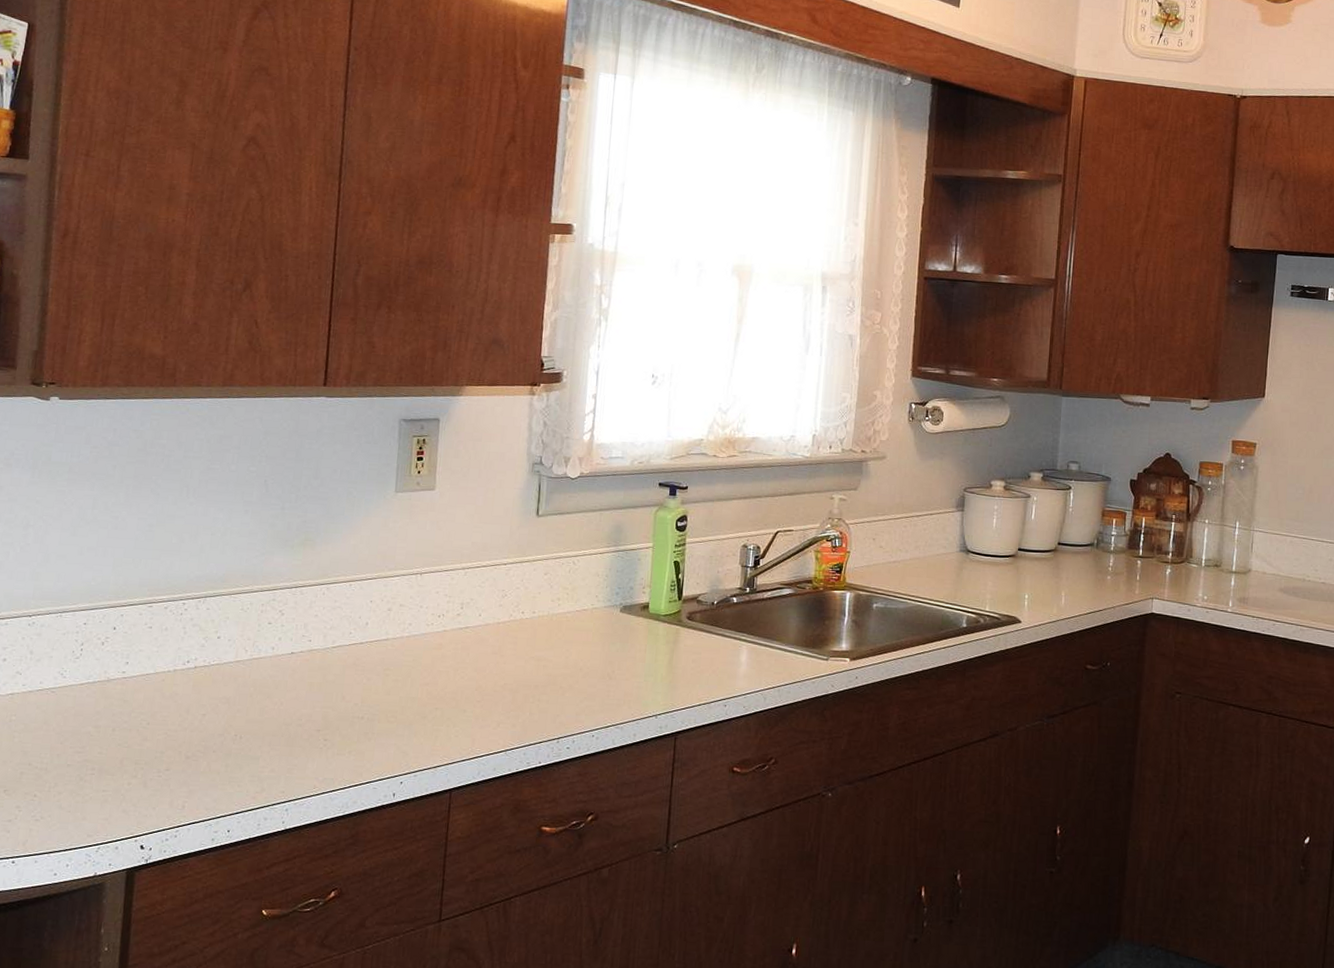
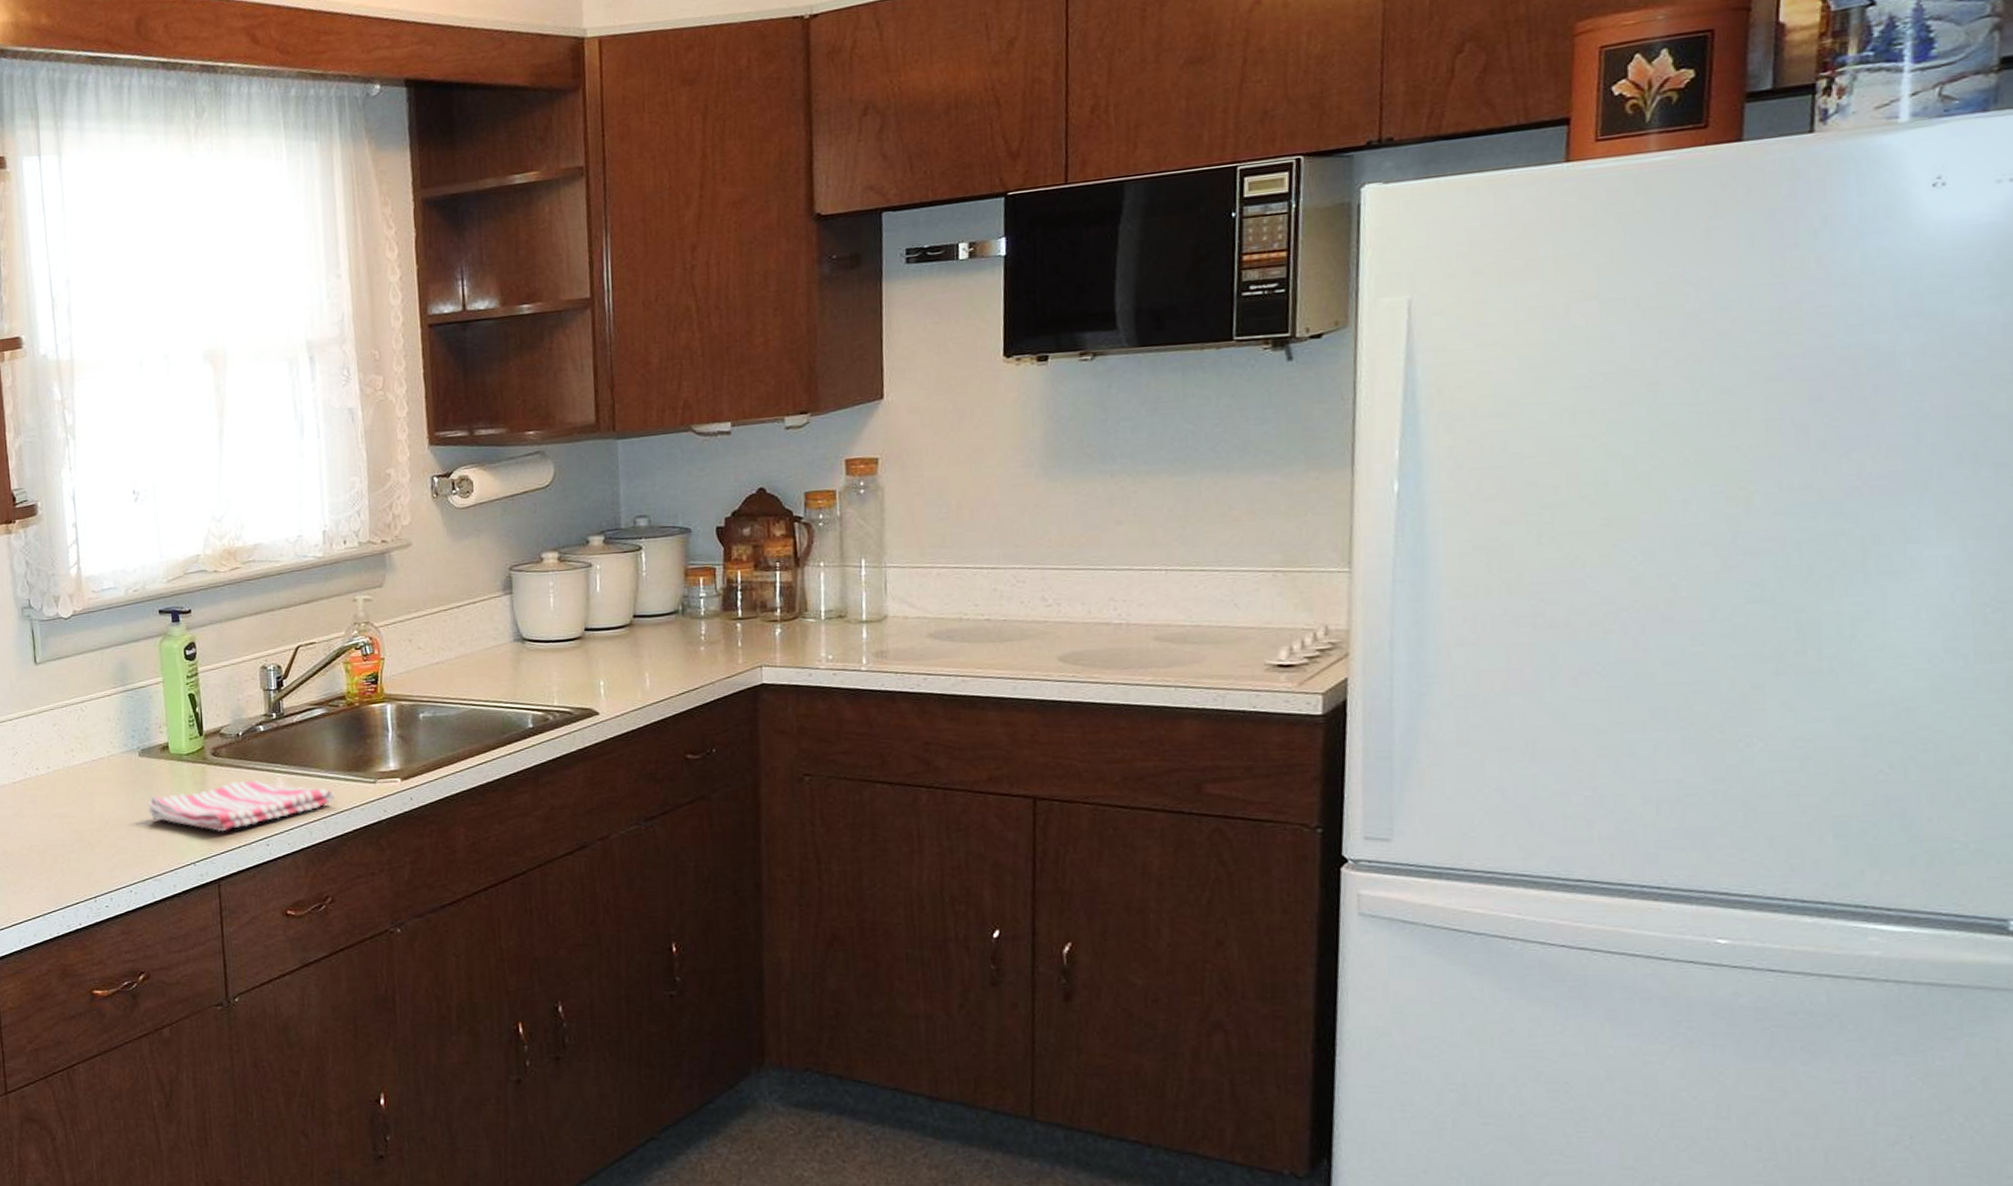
dish towel: none [621,645,791,689] -> present [148,781,335,831]

